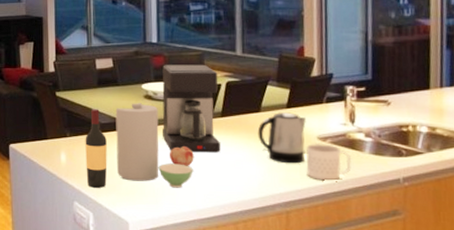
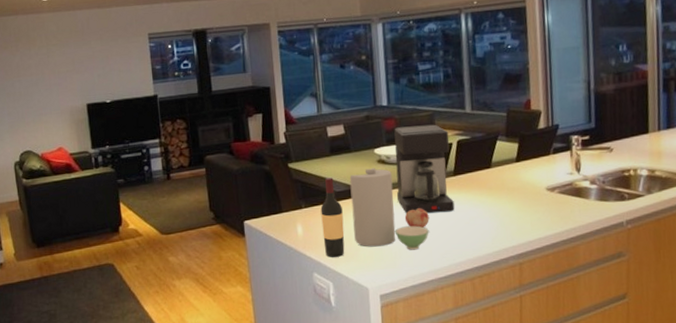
kettle: present [257,112,306,163] -> none [489,166,536,216]
mug: present [305,143,352,181] -> none [535,193,579,231]

